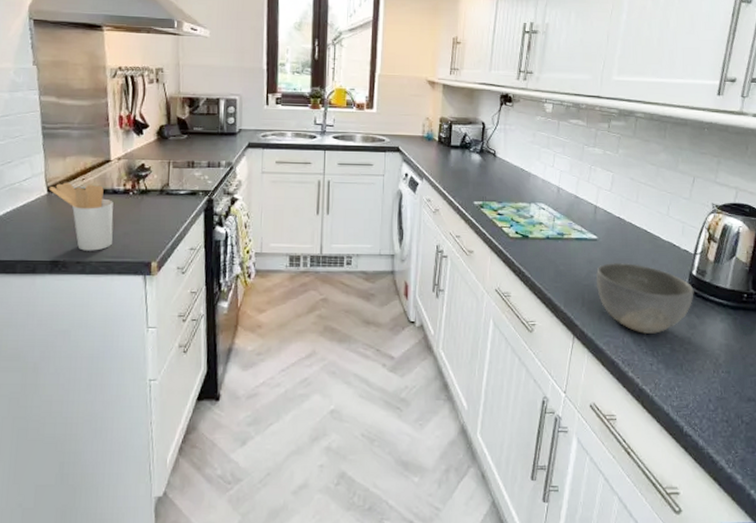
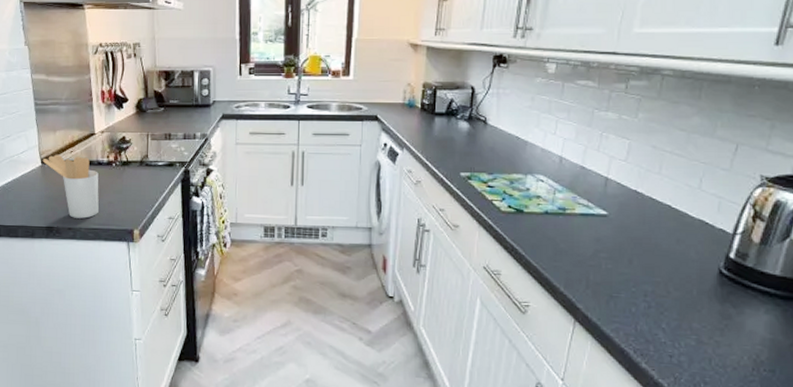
bowl: present [595,263,694,334] -> none [604,242,731,323]

